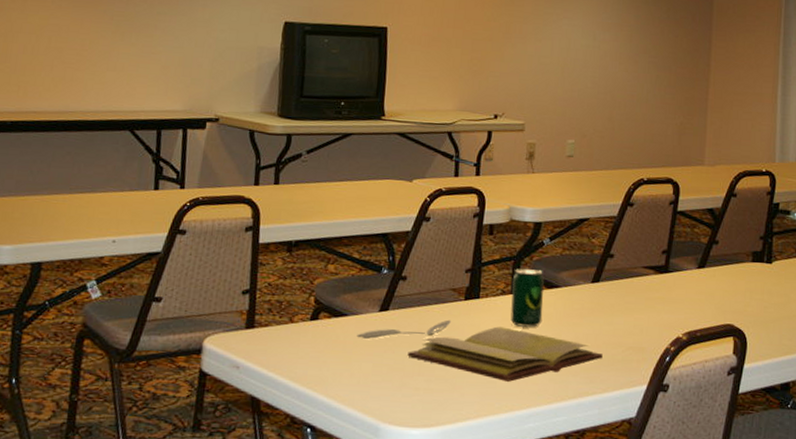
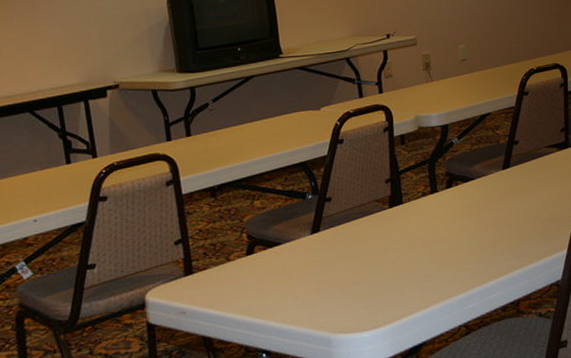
spoon: present [356,319,451,340] -> none [293,228,380,263]
diary: present [407,326,603,382] -> none [345,224,524,273]
beverage can: present [510,269,544,327] -> none [430,167,464,222]

